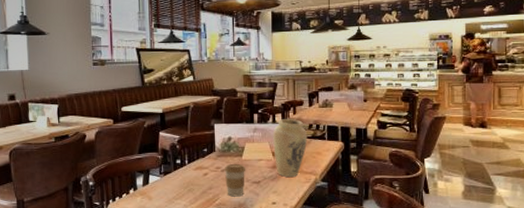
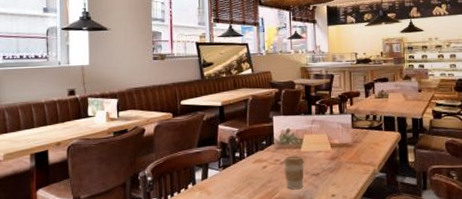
vase: present [273,118,308,177] -> none [331,109,365,168]

